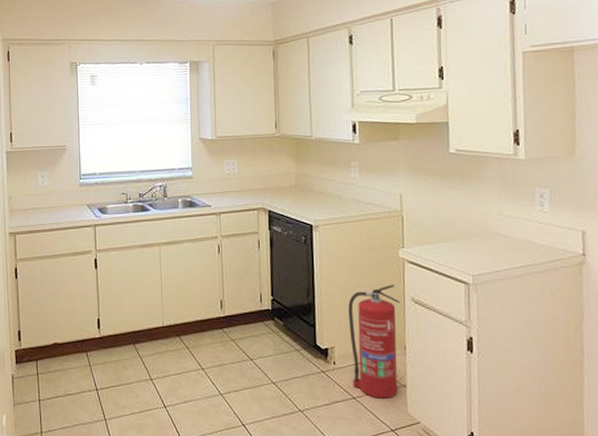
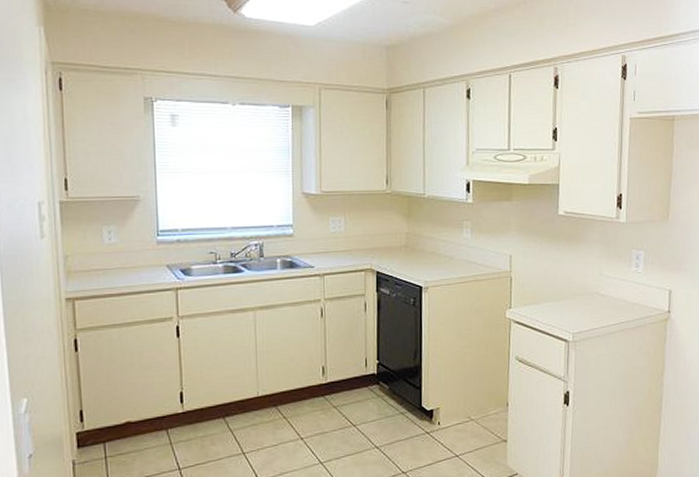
fire extinguisher: present [348,285,400,398] -> none [455,345,504,455]

